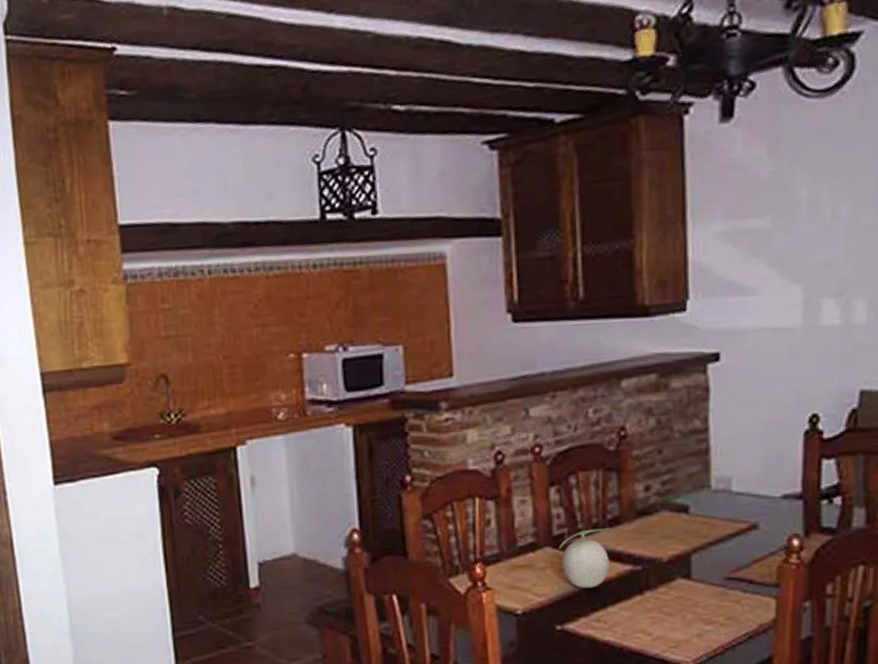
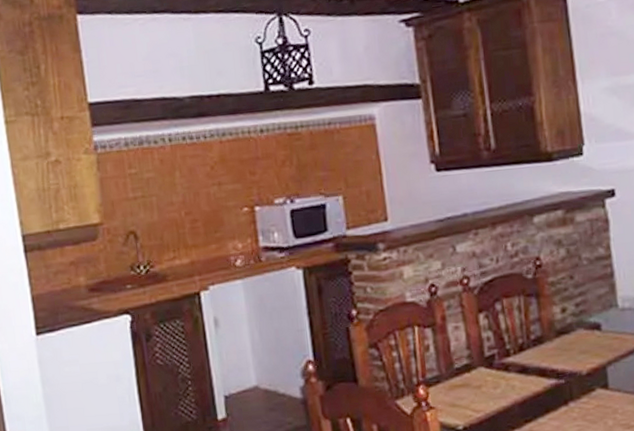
fruit: present [558,527,610,588] -> none [490,346,536,403]

